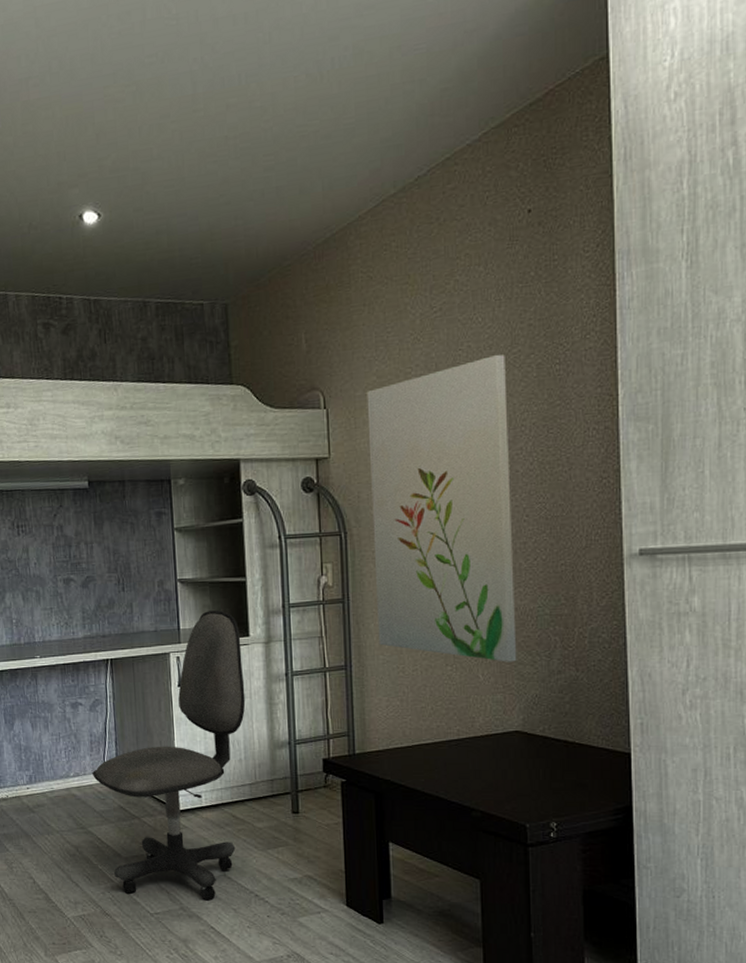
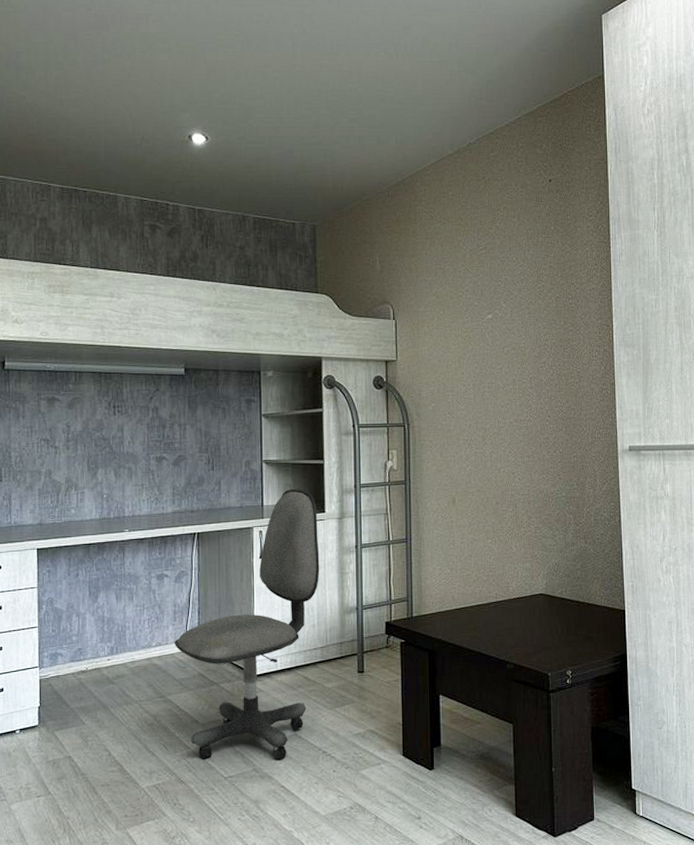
wall art: present [366,354,517,662] -> none [427,287,542,536]

